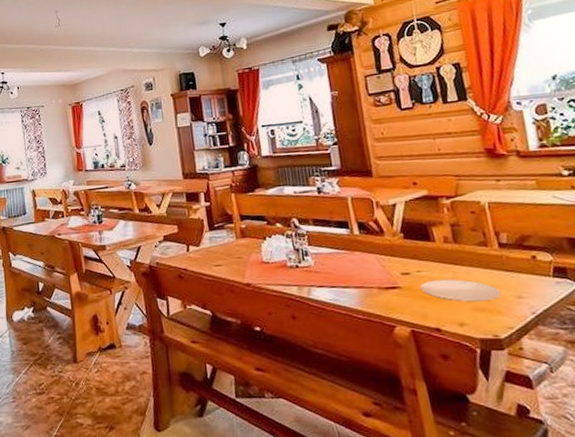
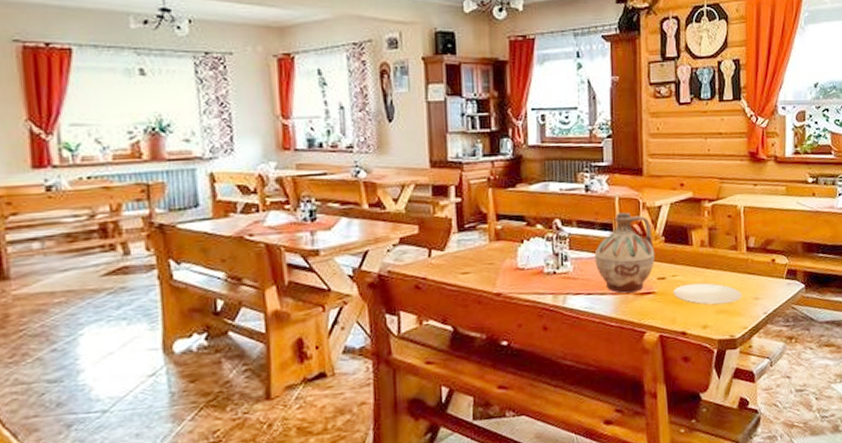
ceramic jug: none [333,211,396,287] -> present [594,212,655,293]

